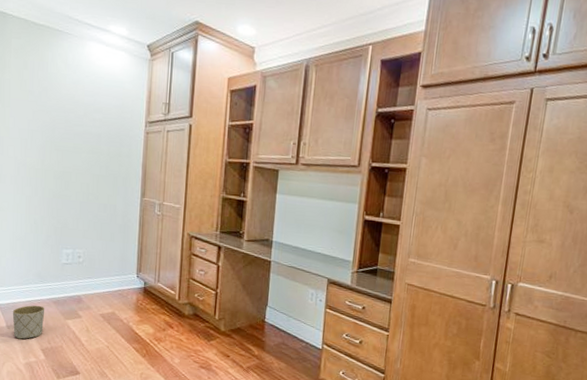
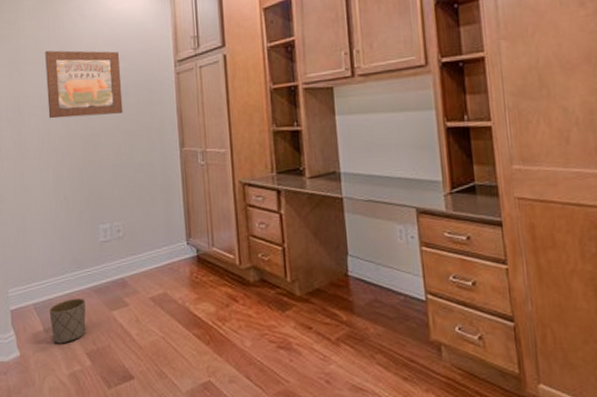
wall art: none [26,90,96,158] -> present [45,50,123,119]

